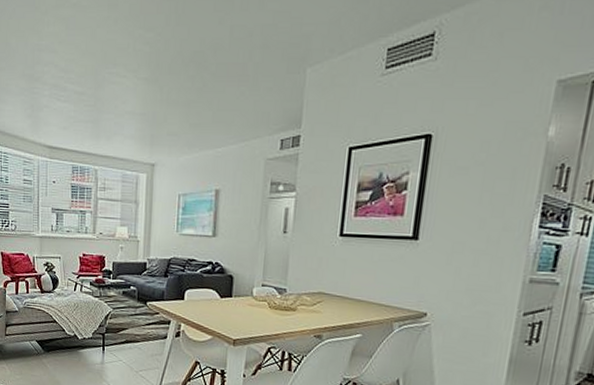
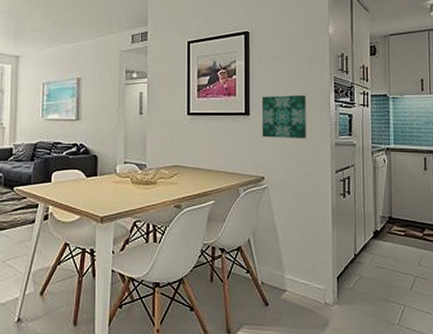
wall art: none [430,217,499,273] -> present [261,94,306,139]

